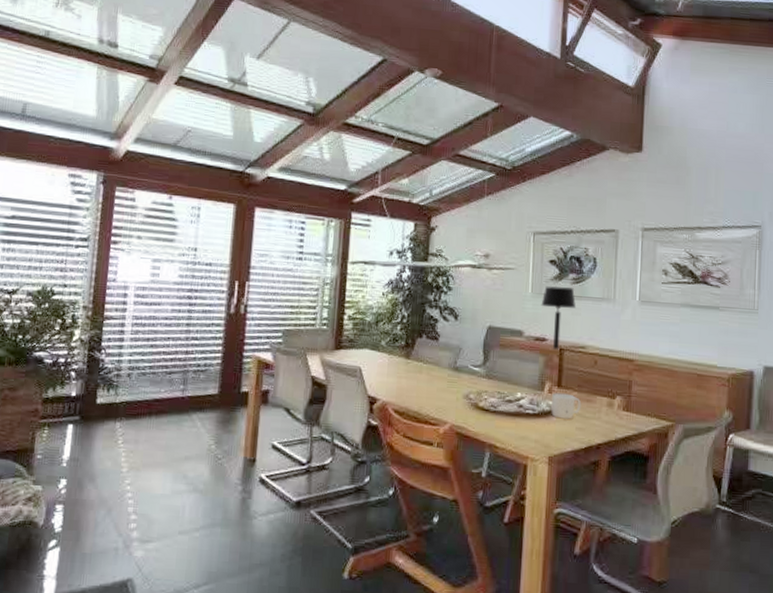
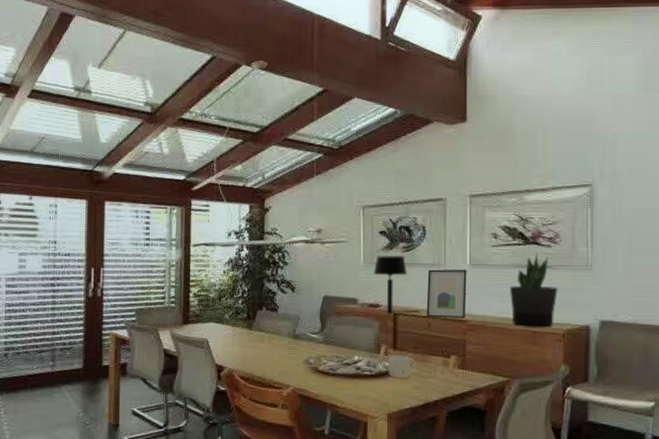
picture frame: none [593,304,637,358] -> present [426,269,468,318]
planter: none [677,293,725,371] -> present [509,253,558,327]

